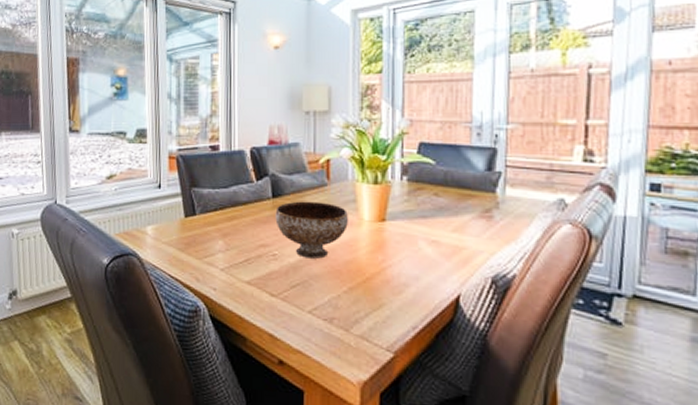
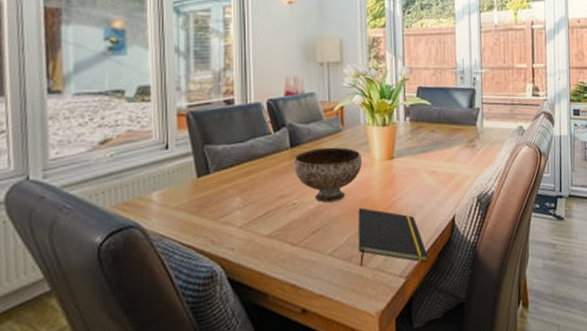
notepad: none [340,269,423,341] -> present [358,208,428,267]

